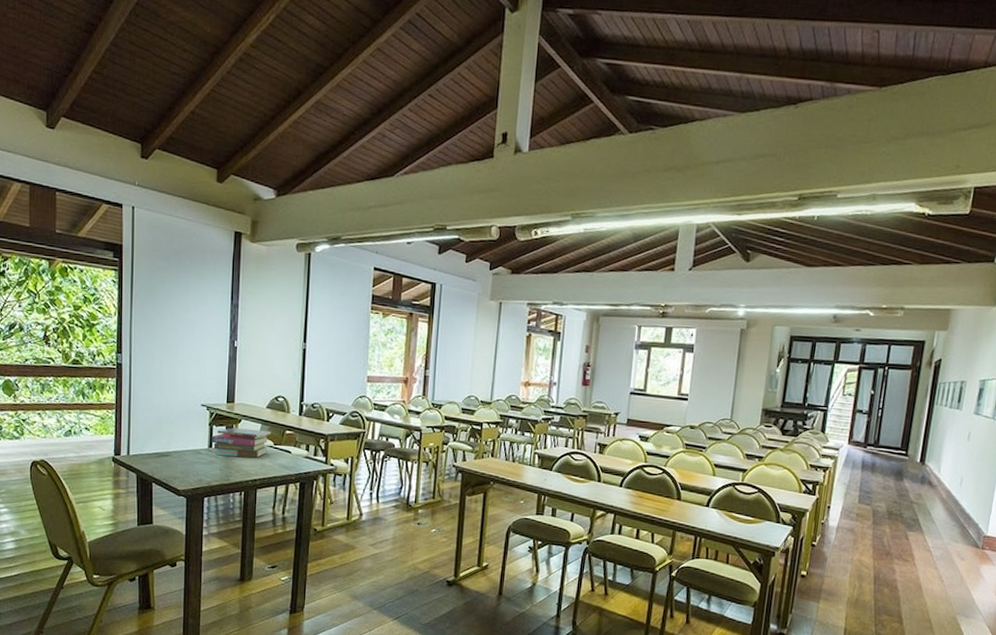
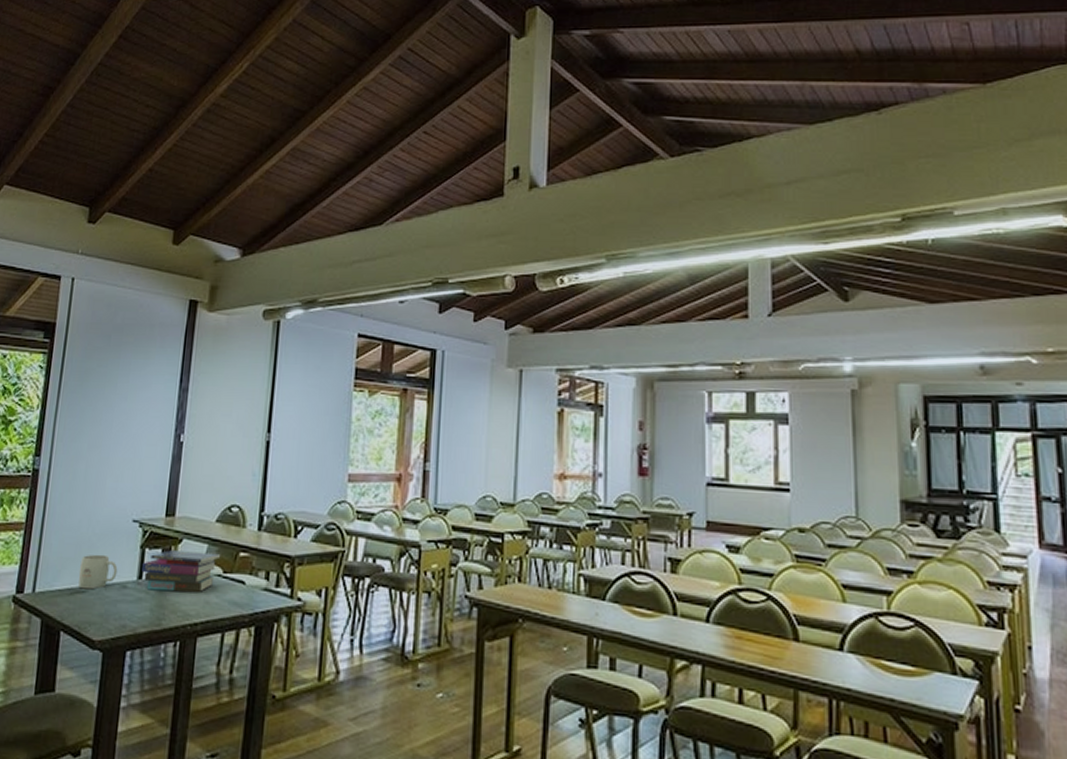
mug: none [162,428,193,454] -> present [78,554,118,590]

